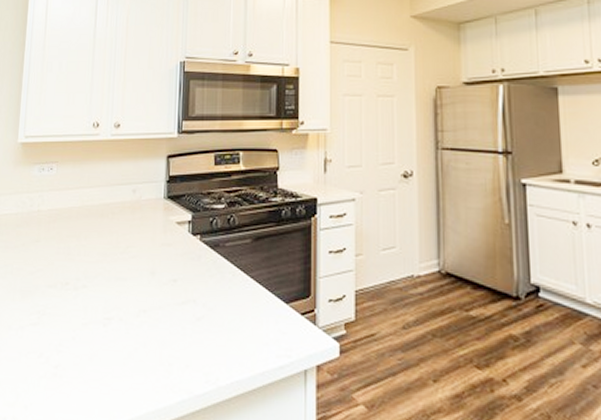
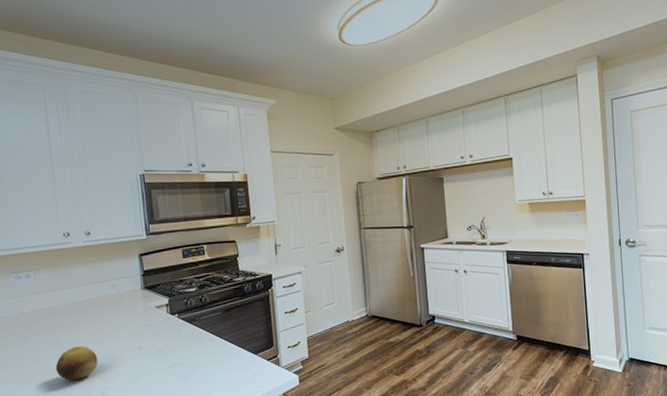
fruit: none [60,259,106,301] -> present [55,346,98,380]

